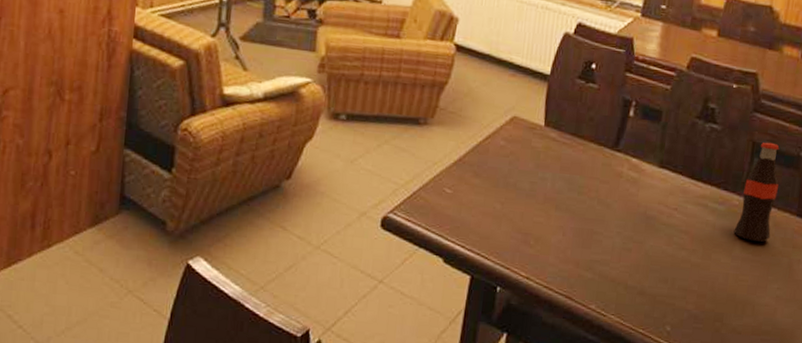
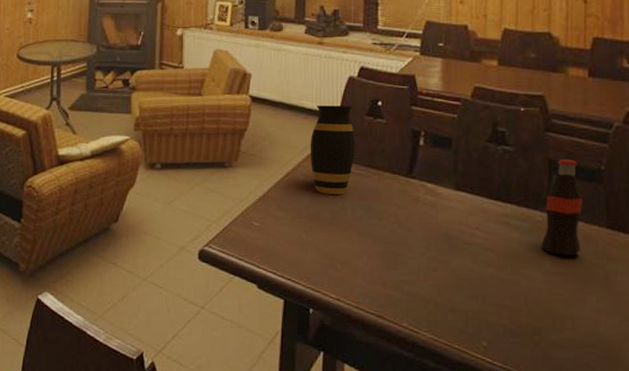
vase: none [514,62,565,164] -> present [310,105,356,195]

